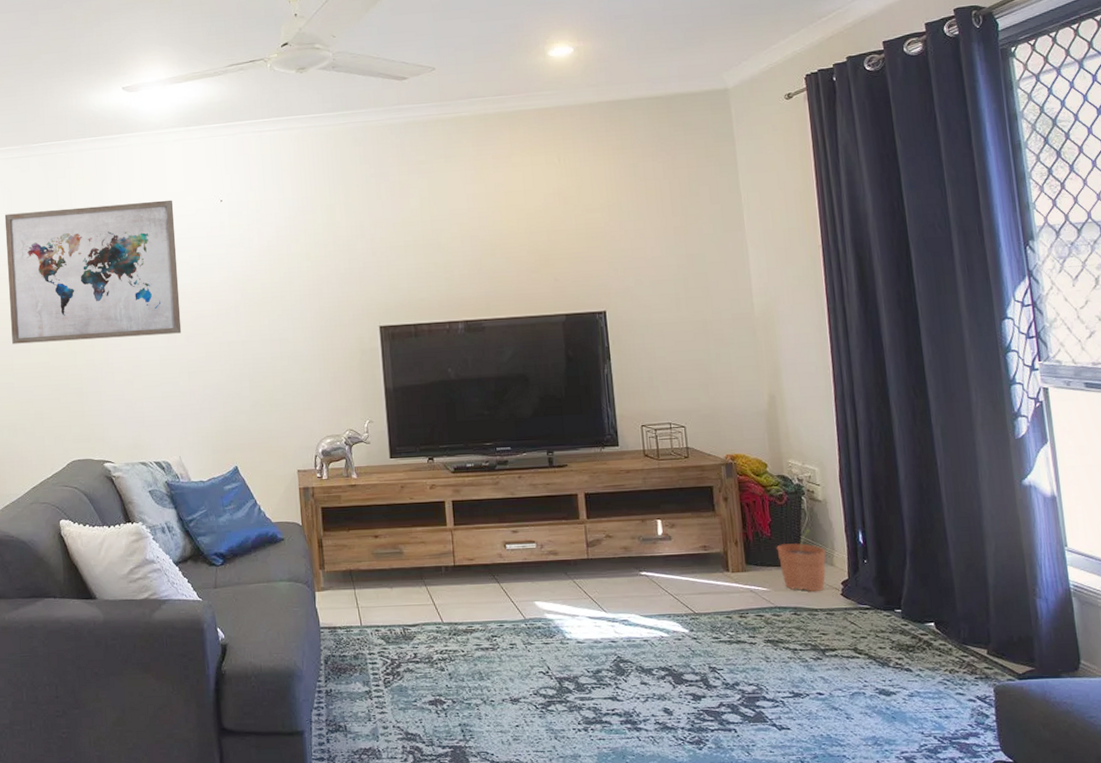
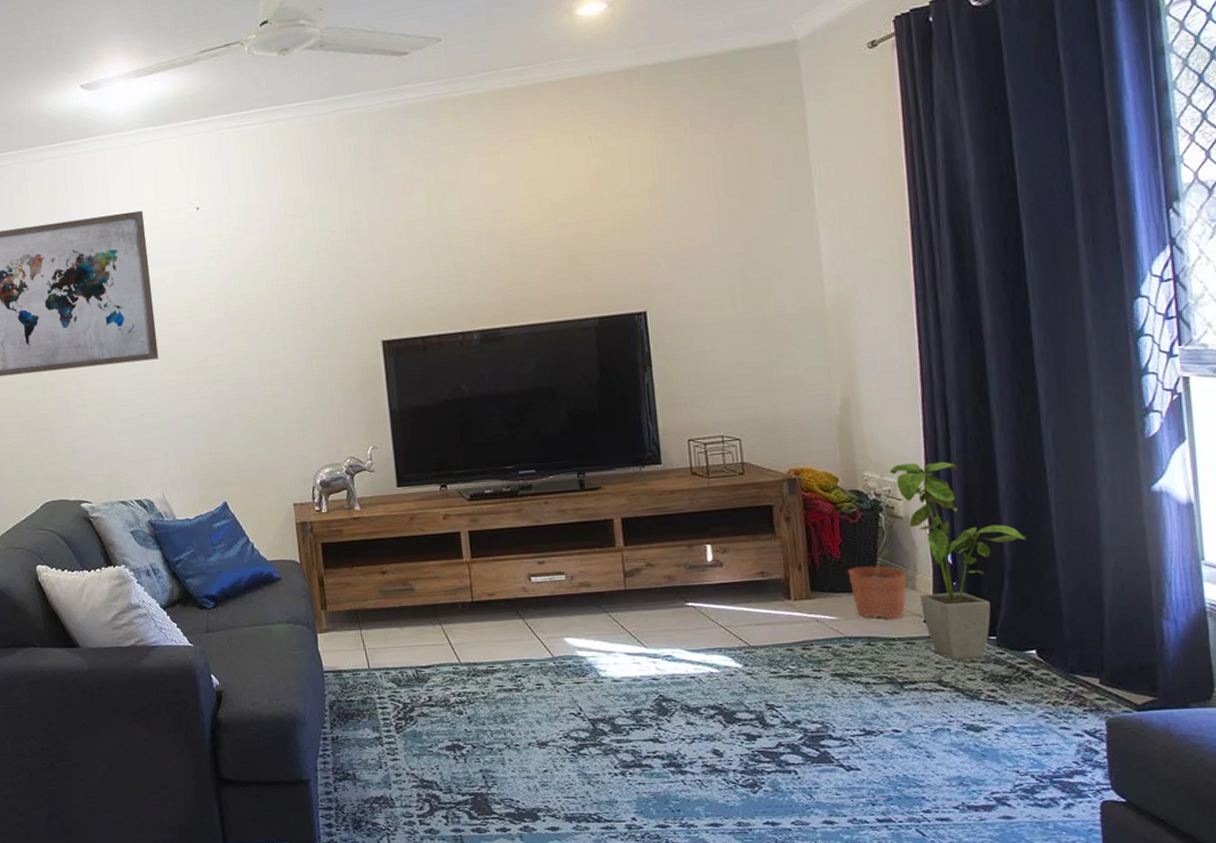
house plant: none [809,452,924,630] -> present [889,461,1027,660]

